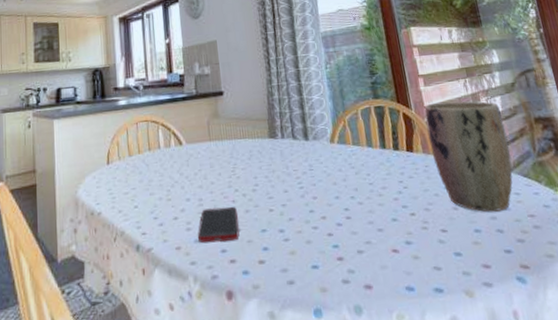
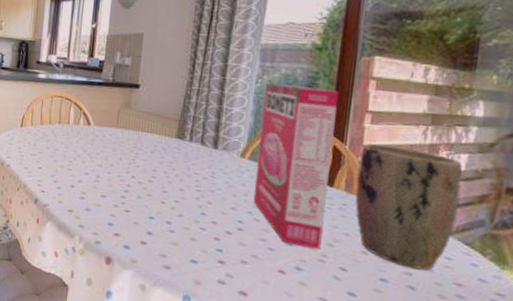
cell phone: present [198,206,240,243] -> none [89,185,130,219]
cereal box: none [335,63,420,219] -> present [253,83,338,249]

